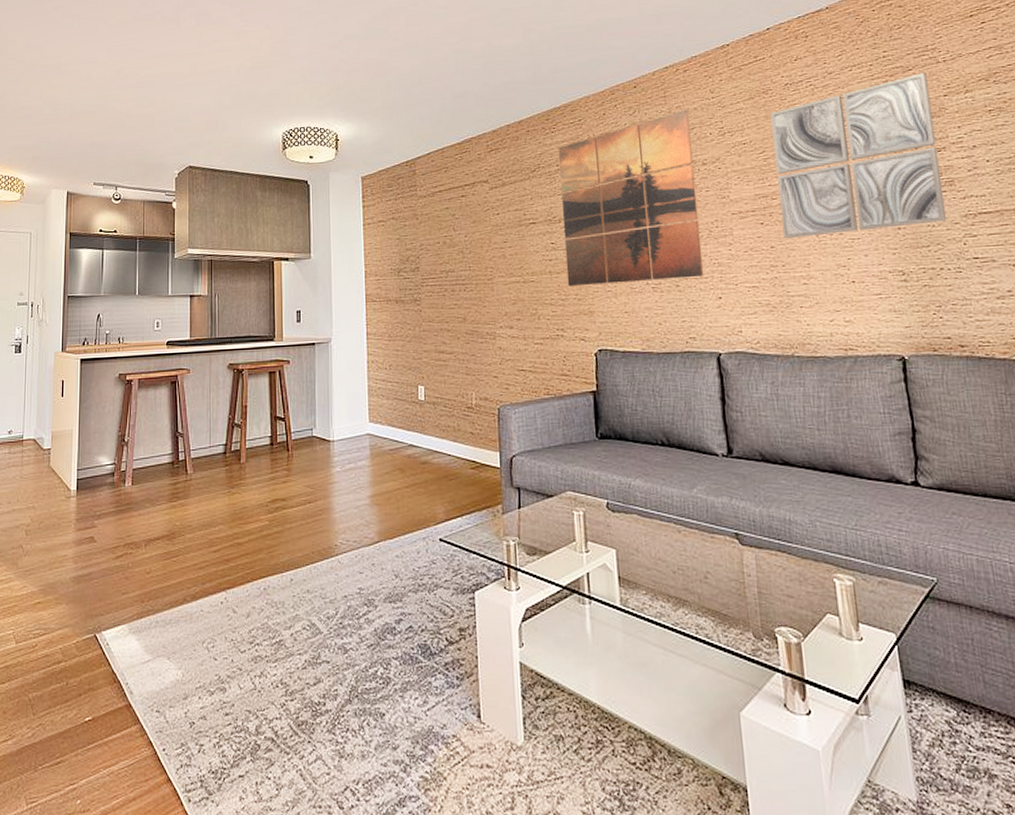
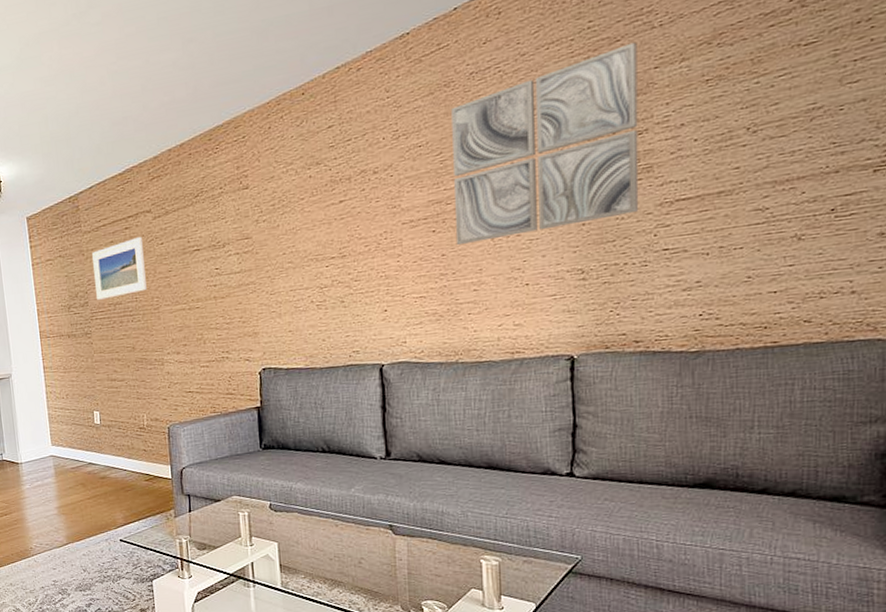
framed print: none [426,206,481,266] -> present [92,237,147,300]
wall art: present [559,109,704,287] -> none [222,113,370,310]

